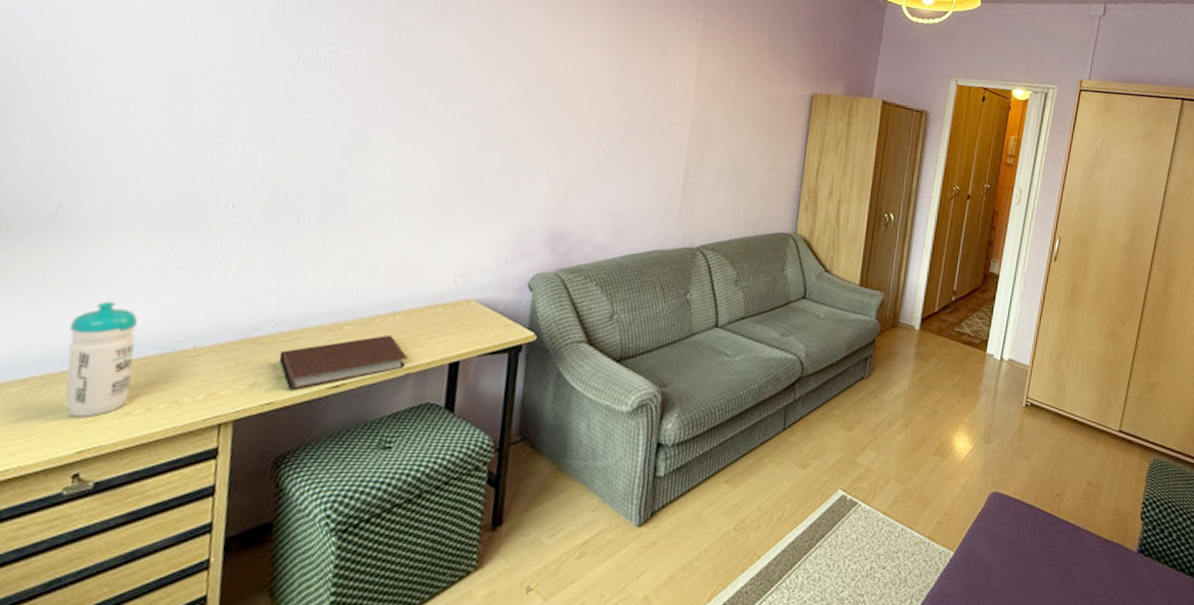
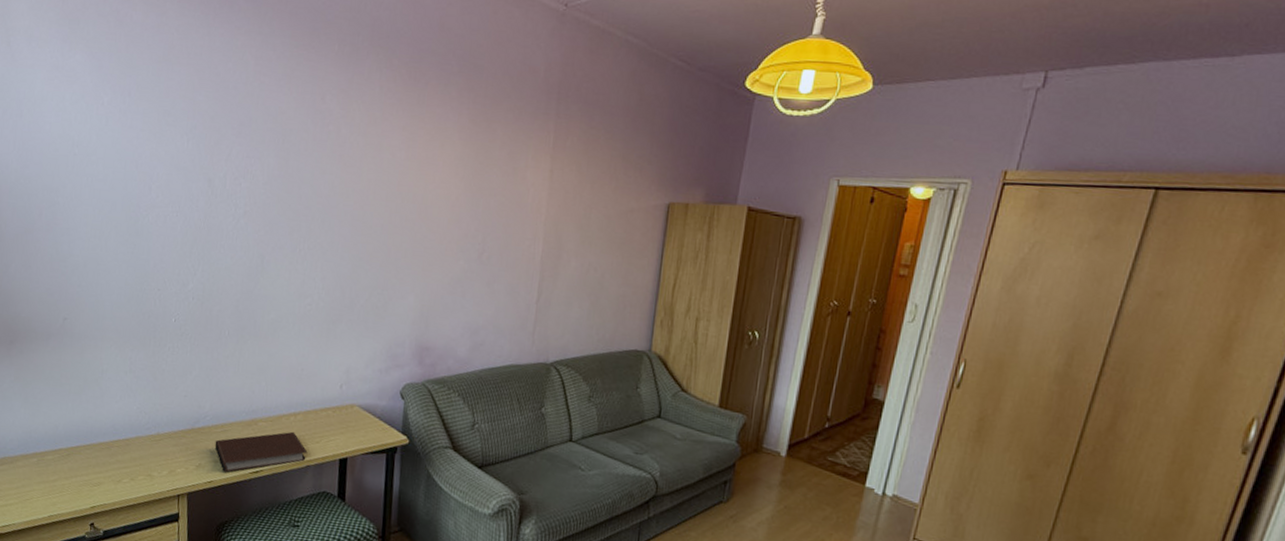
water bottle: present [64,301,138,417] -> none [79,394,121,482]

